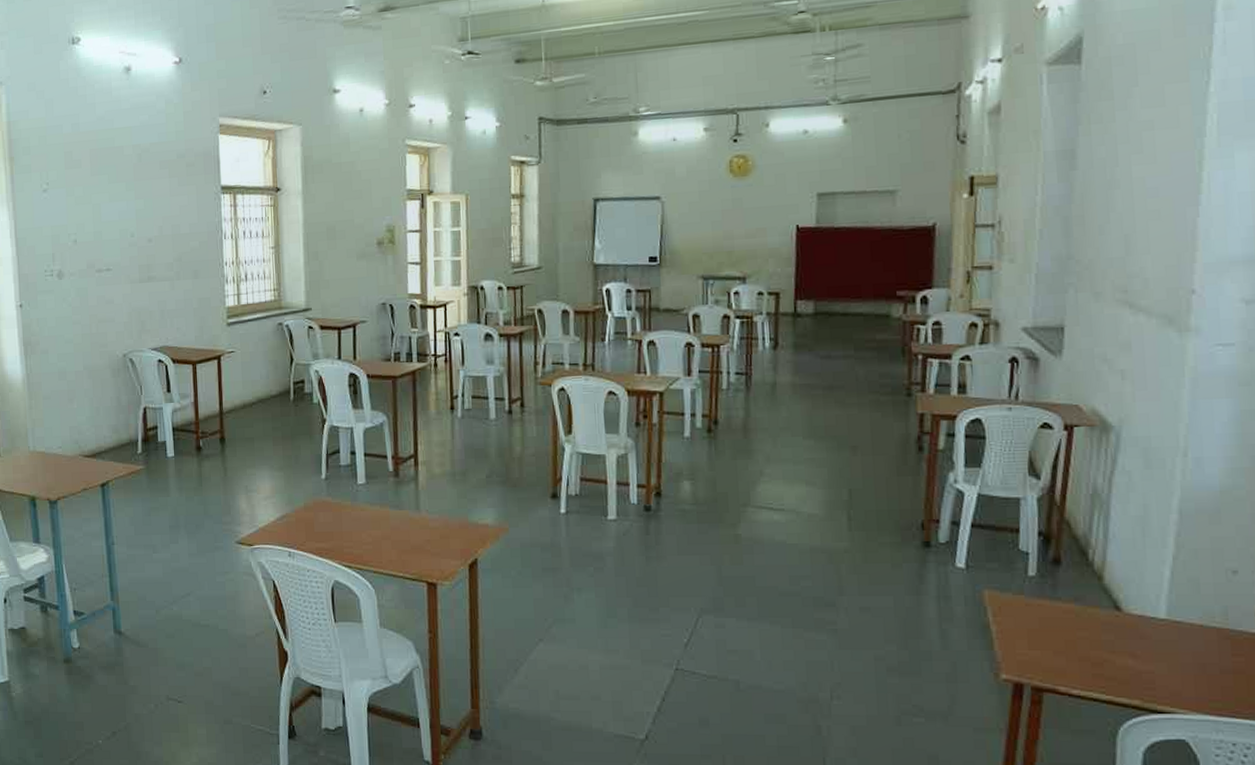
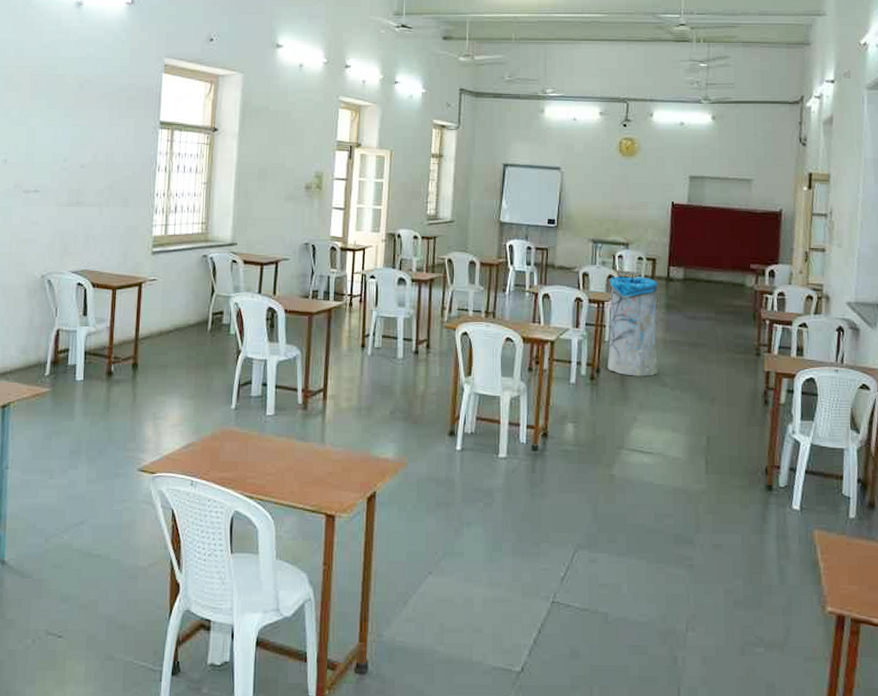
trash can: none [724,314,786,427] -> present [607,277,659,377]

